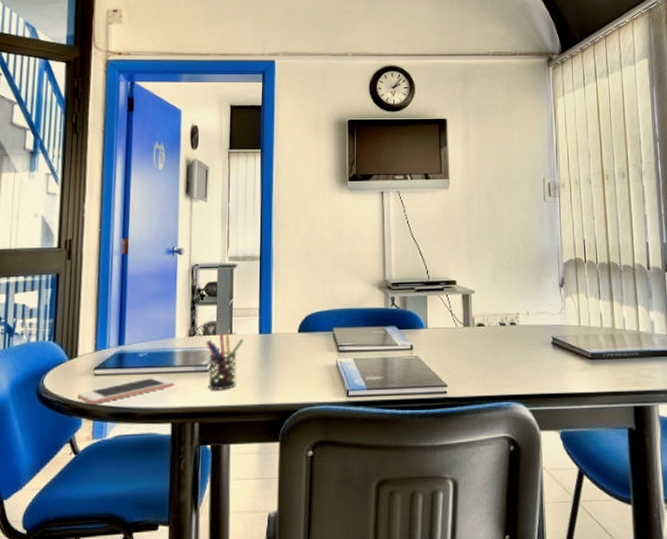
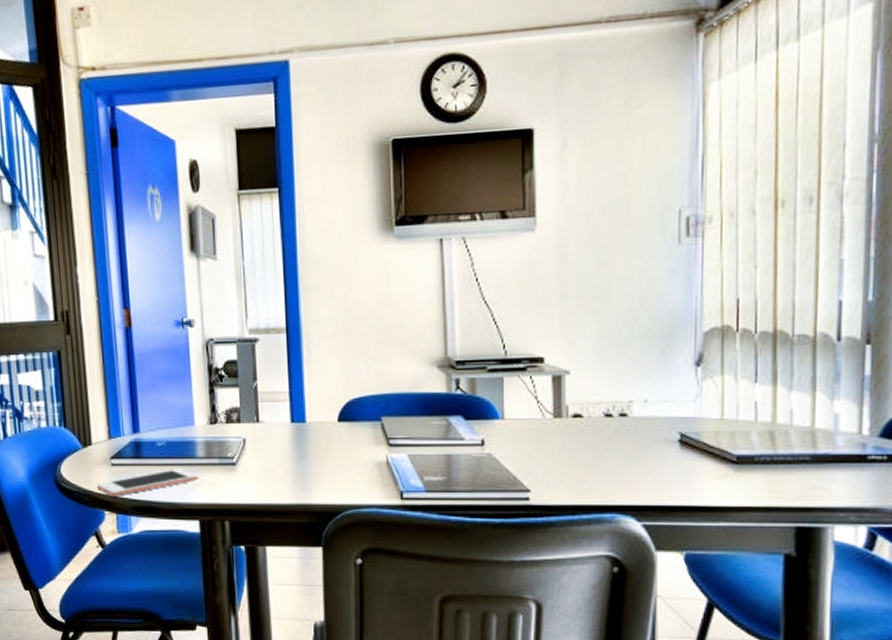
pen holder: present [206,334,243,390] -> none [230,422,273,486]

